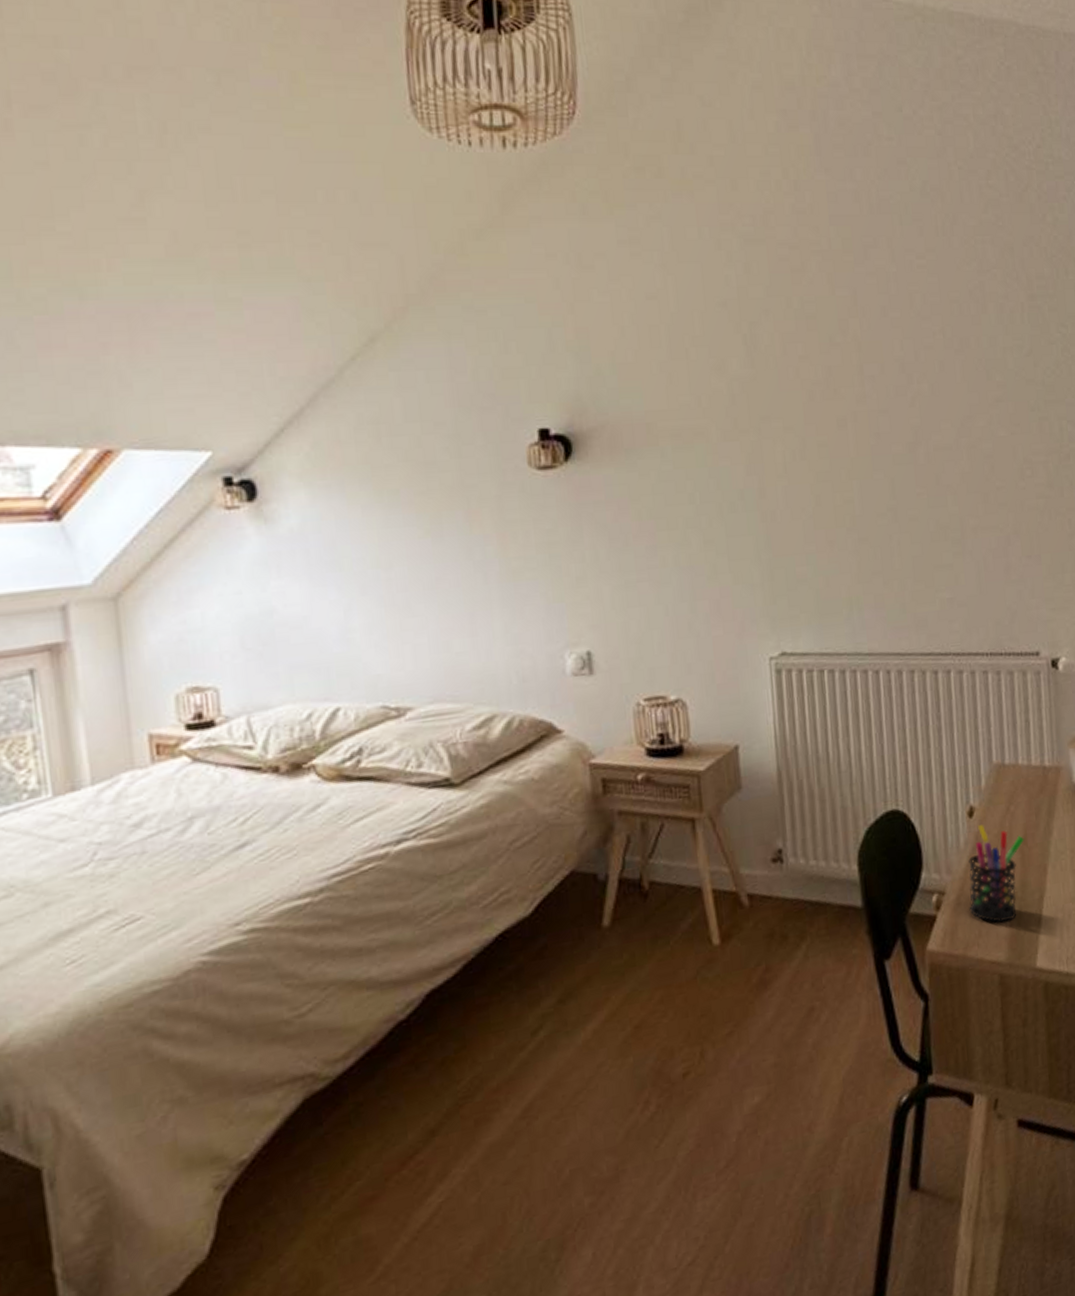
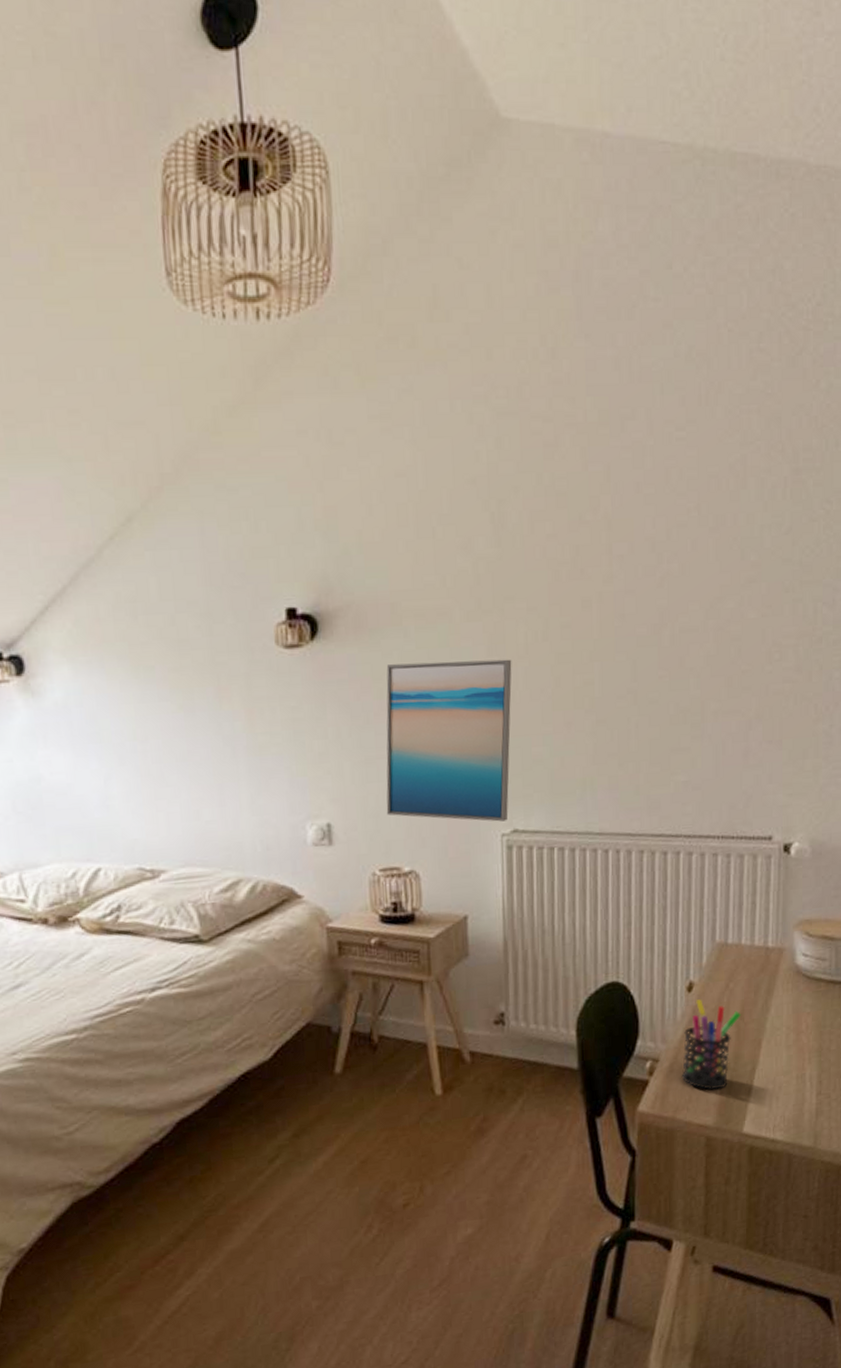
wall art: none [644,478,776,645] -> present [386,659,512,822]

